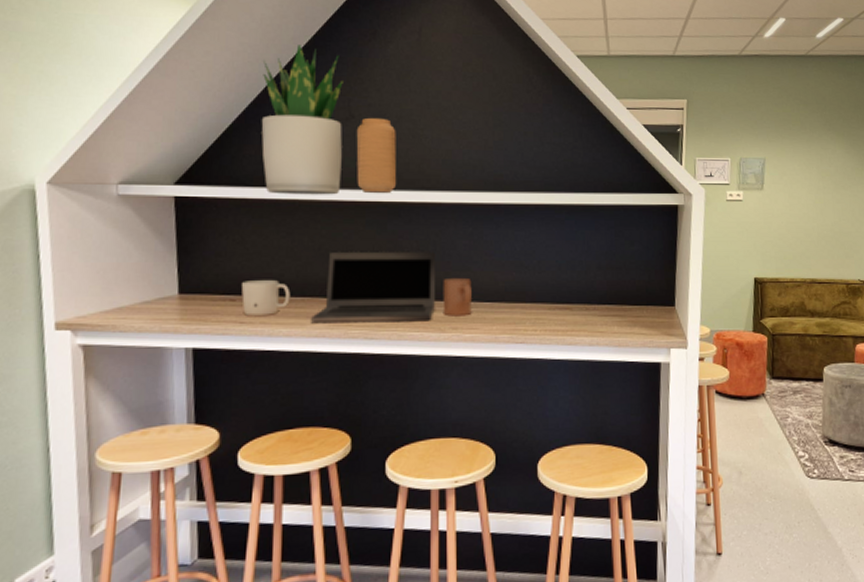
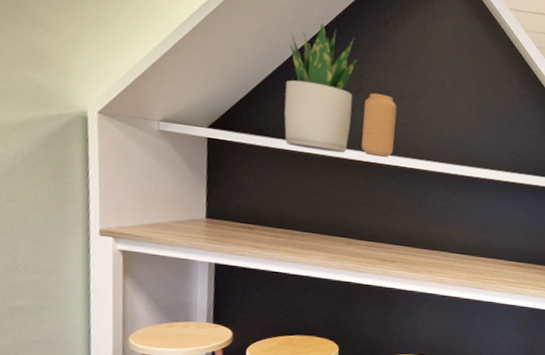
mug: present [240,279,291,317] -> none [258,214,299,245]
laptop: present [310,252,435,322] -> none [313,199,419,263]
cup: present [443,277,472,317] -> none [421,231,447,263]

